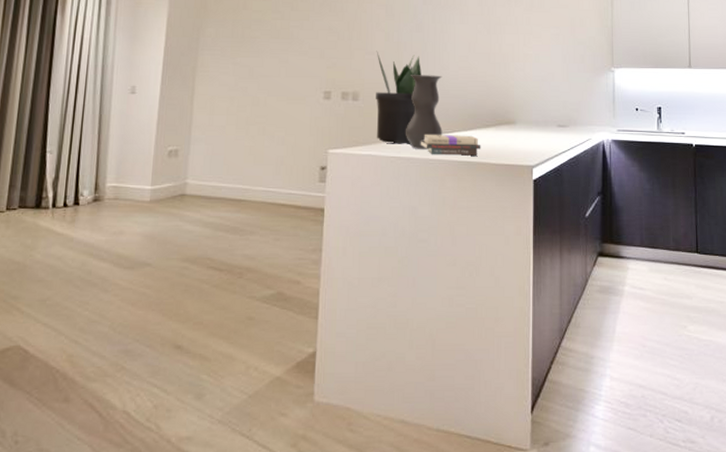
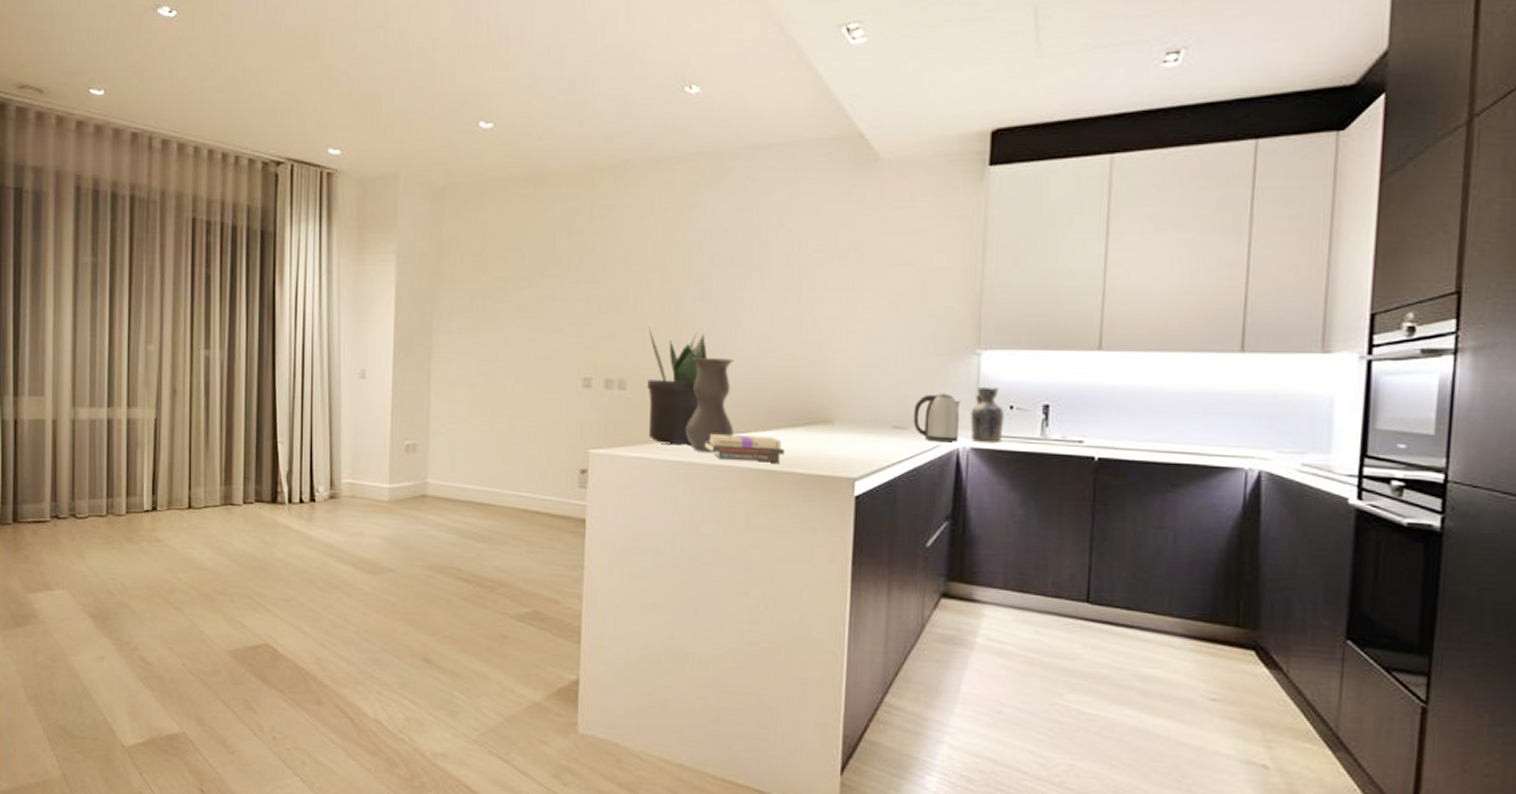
kettle: none [571,100,604,136] -> present [913,393,961,443]
ceramic jug: none [610,94,633,137] -> present [970,386,1005,444]

